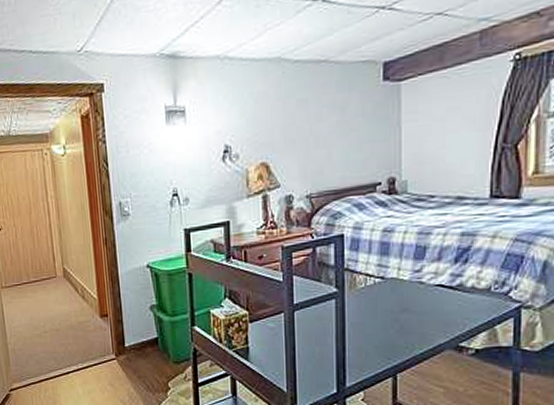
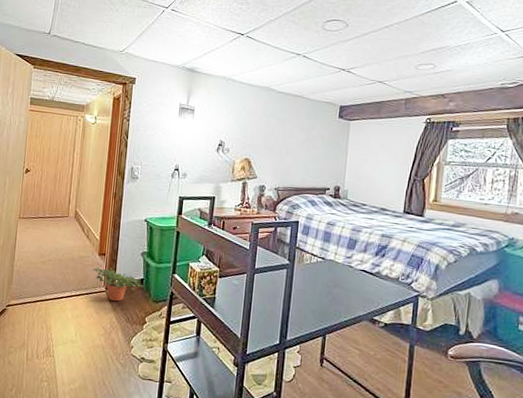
potted plant: none [97,329,159,369] -> present [93,267,143,302]

